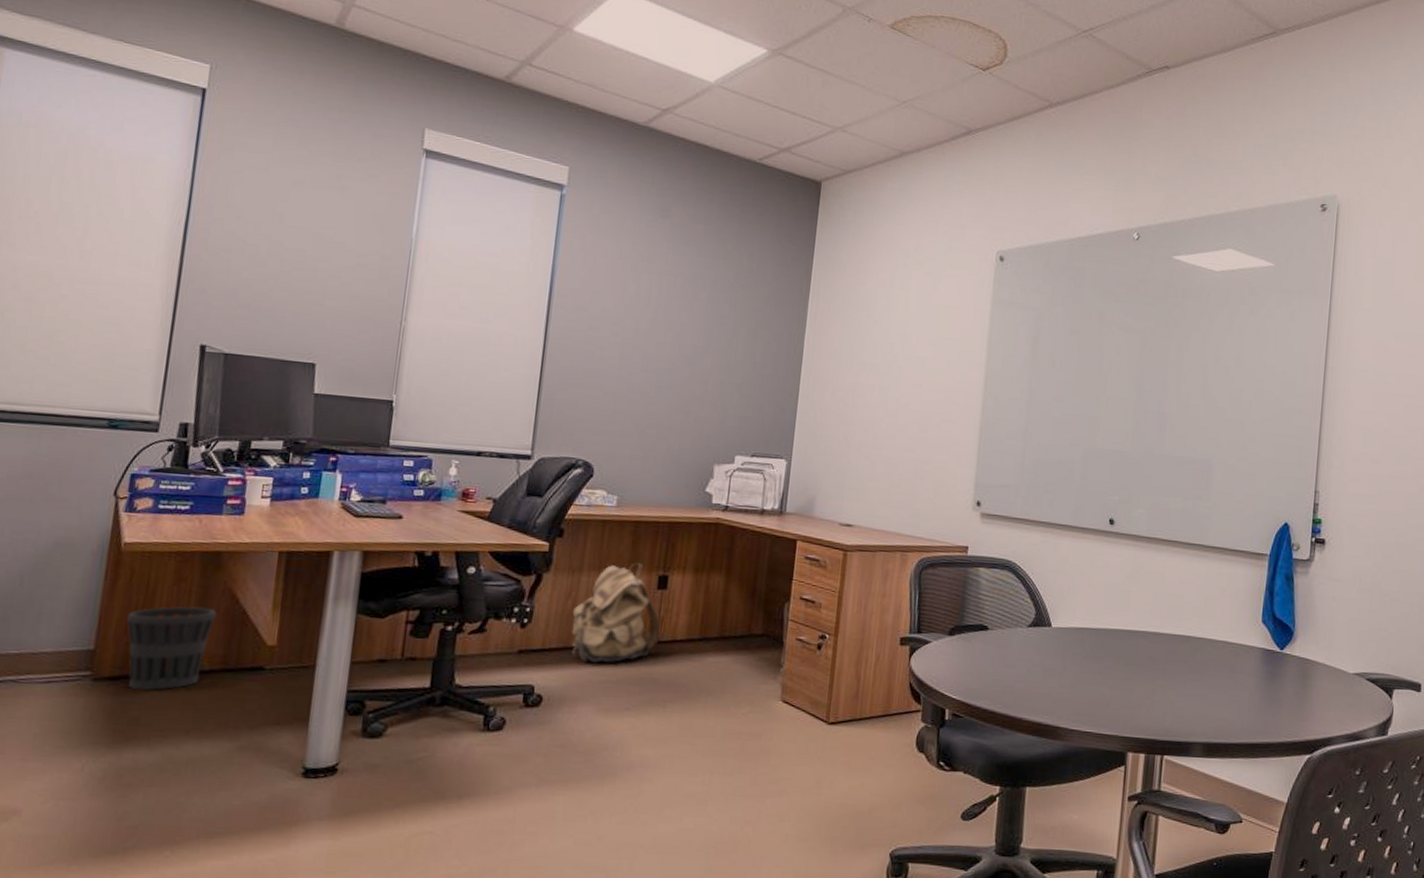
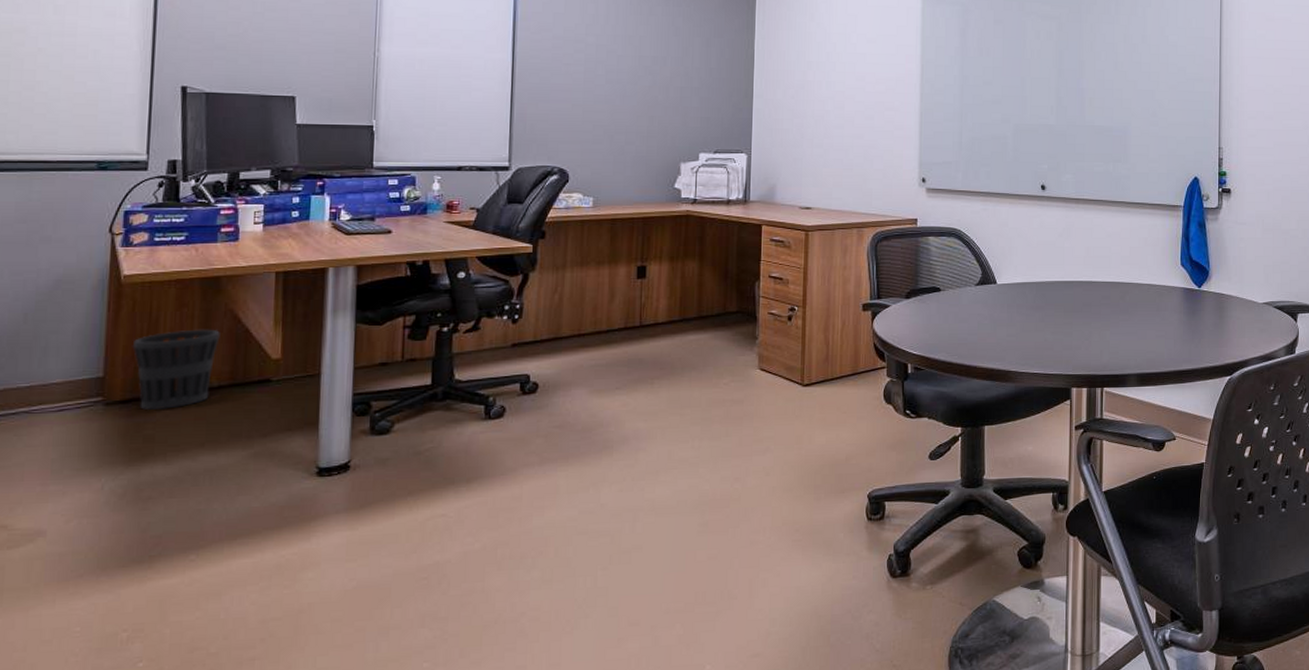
backpack: present [571,563,661,663] -> none [560,256,643,349]

